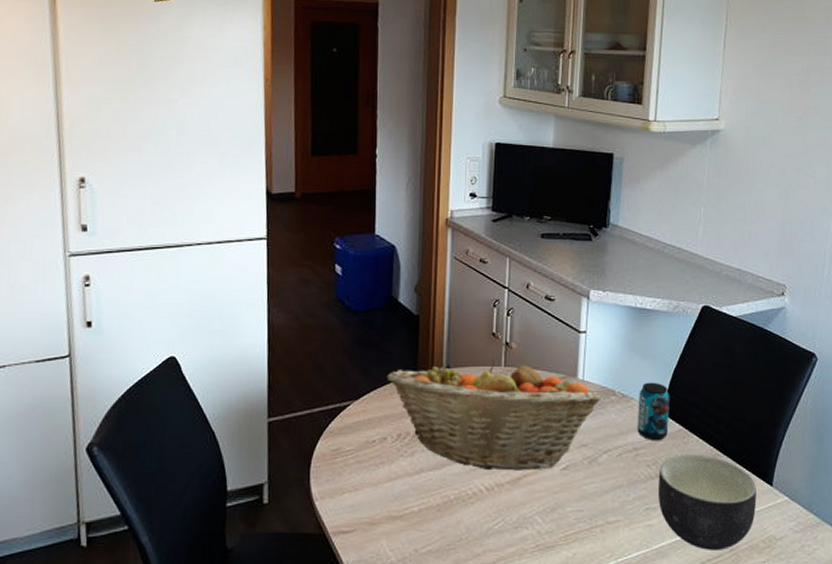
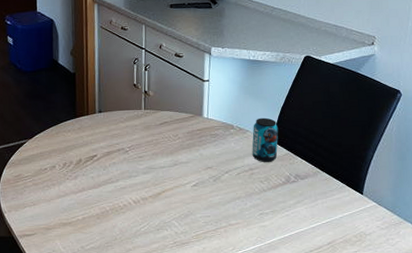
fruit basket: present [386,358,602,471] -> none [52,104,223,188]
bowl: present [657,454,757,550] -> none [269,172,350,244]

